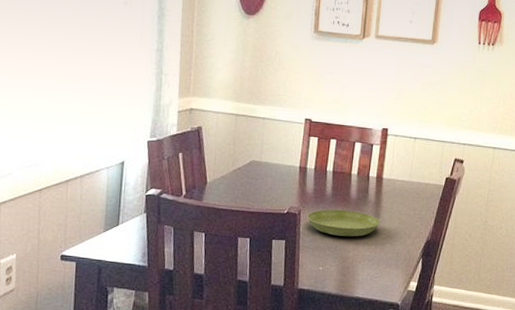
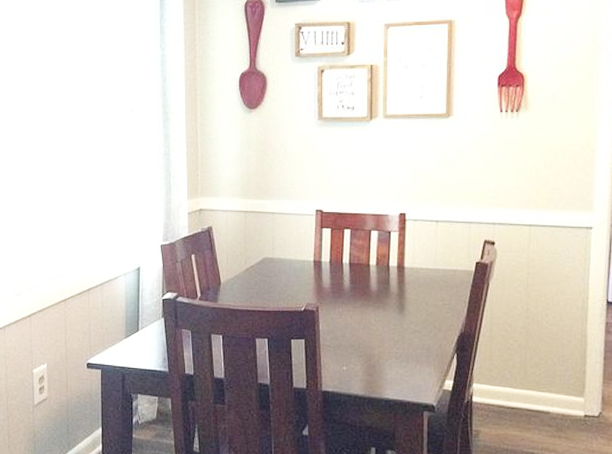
saucer: present [307,209,380,237] -> none [326,304,406,333]

